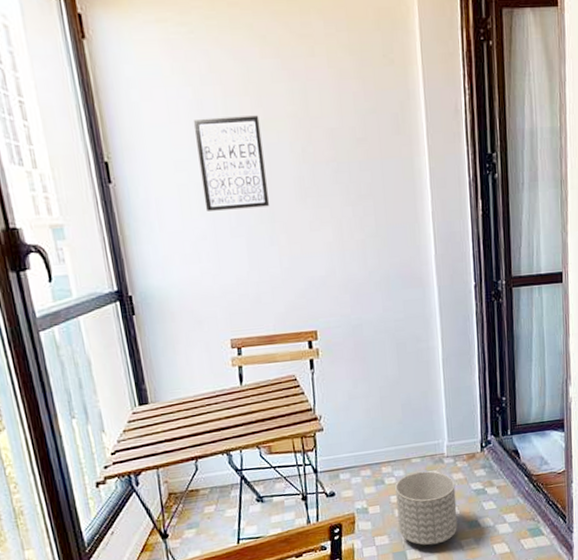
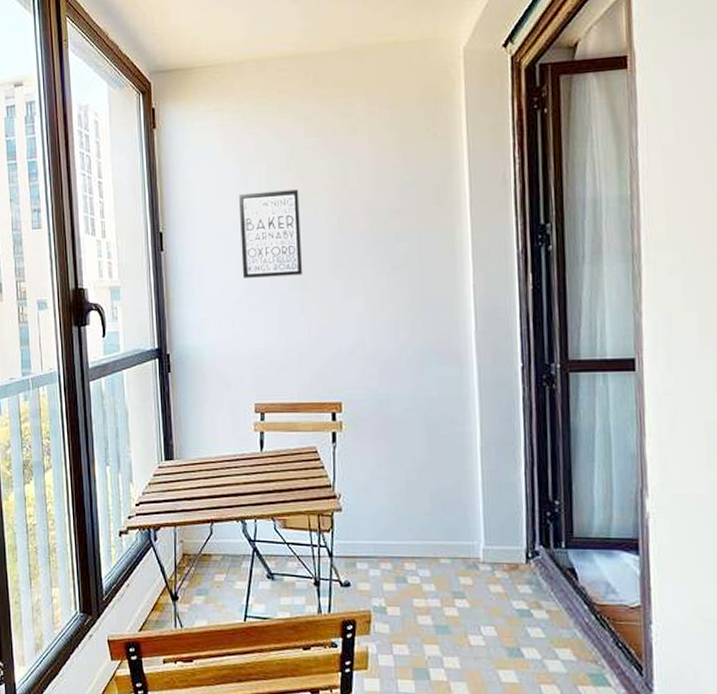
planter: present [395,470,458,546] -> none [419,575,495,669]

